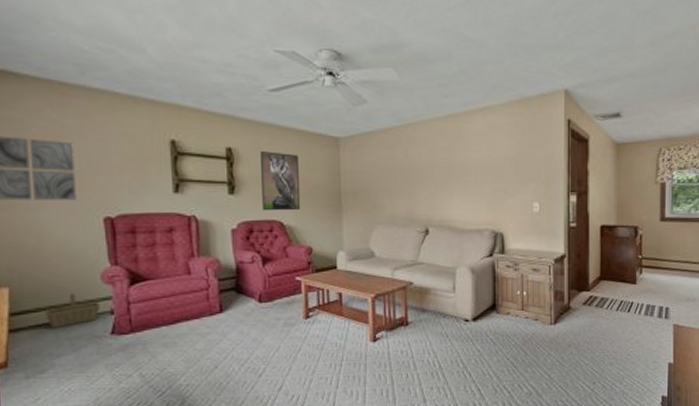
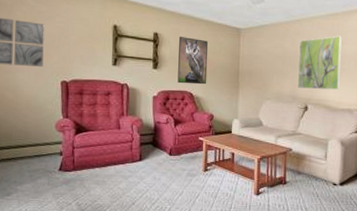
basket: present [45,292,100,329] -> none [14,136,53,163]
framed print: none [413,141,465,208] -> present [298,35,342,90]

